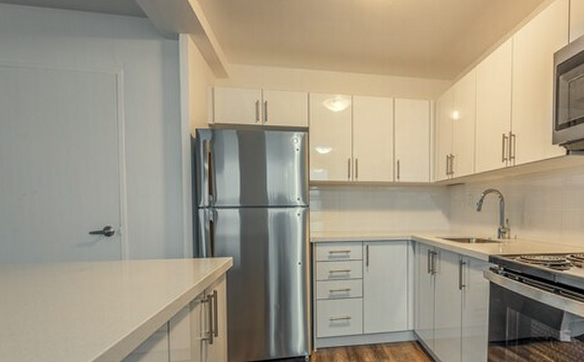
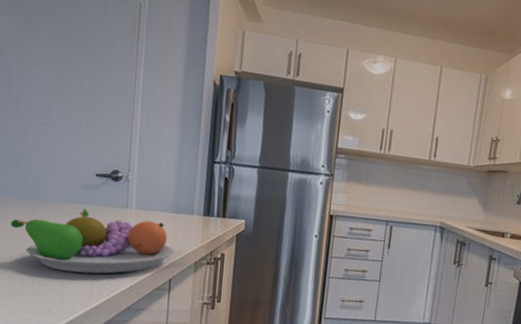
fruit bowl: none [12,265,170,327] -> present [11,207,175,274]

